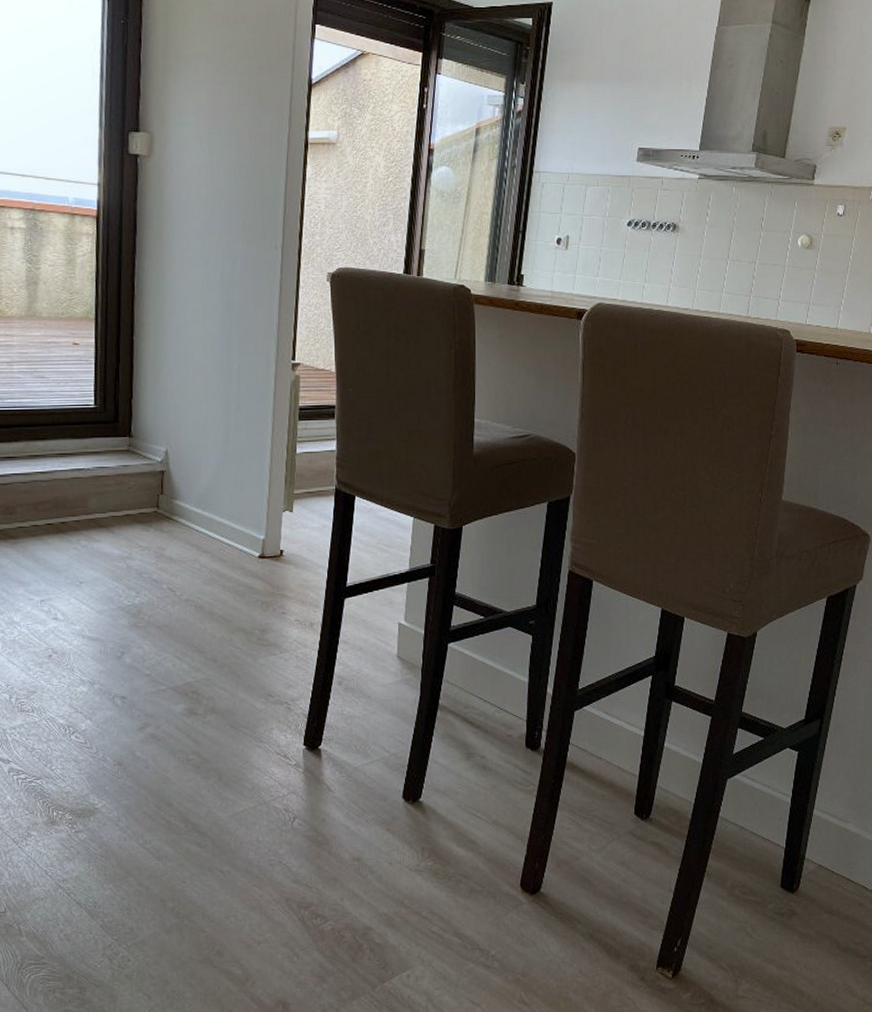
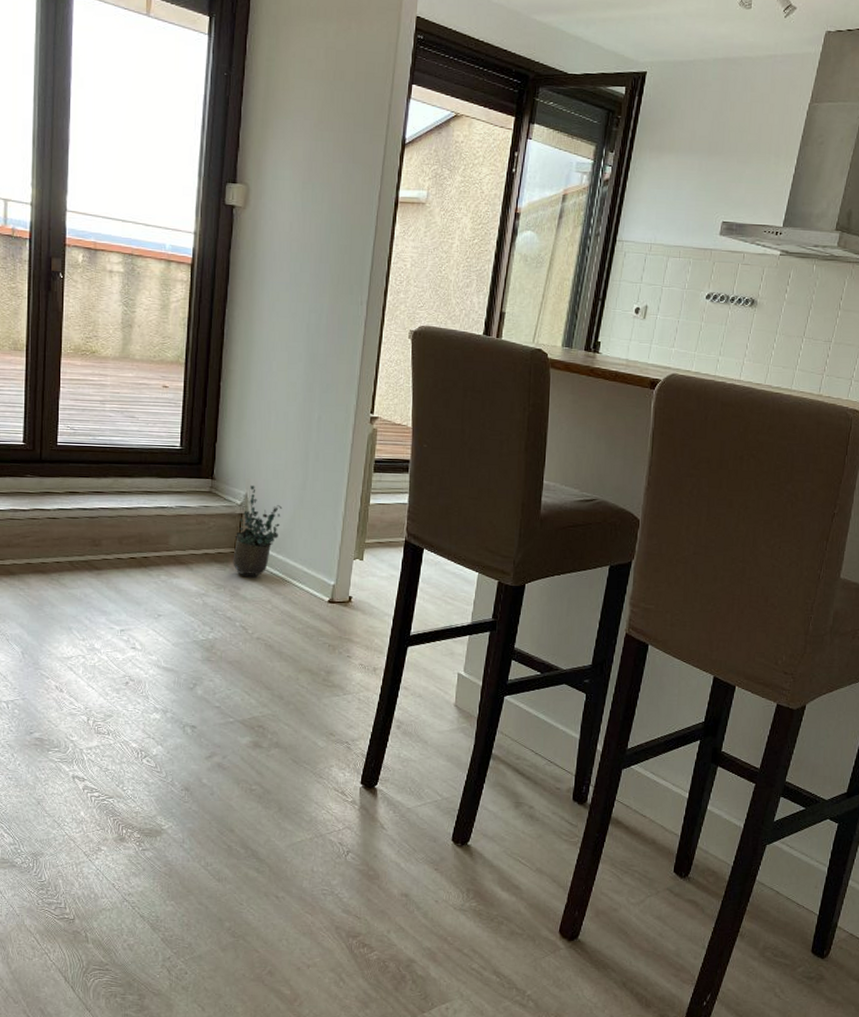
potted plant: none [156,441,206,536] -> present [233,486,283,577]

